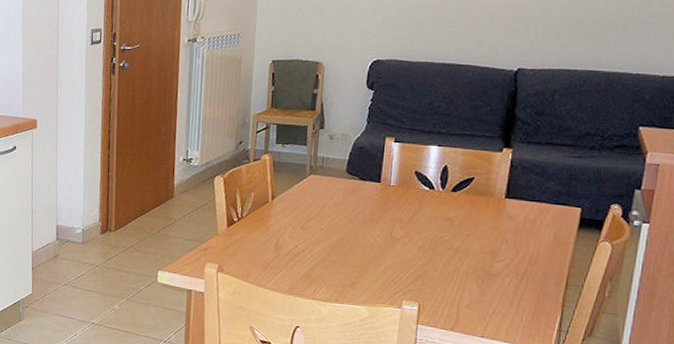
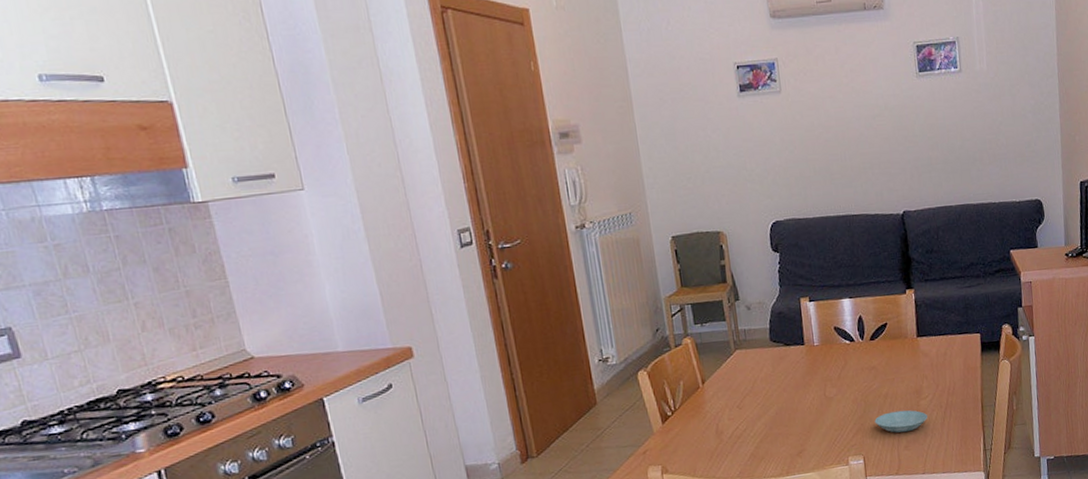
saucer: none [438,266,499,291] -> present [874,410,927,433]

